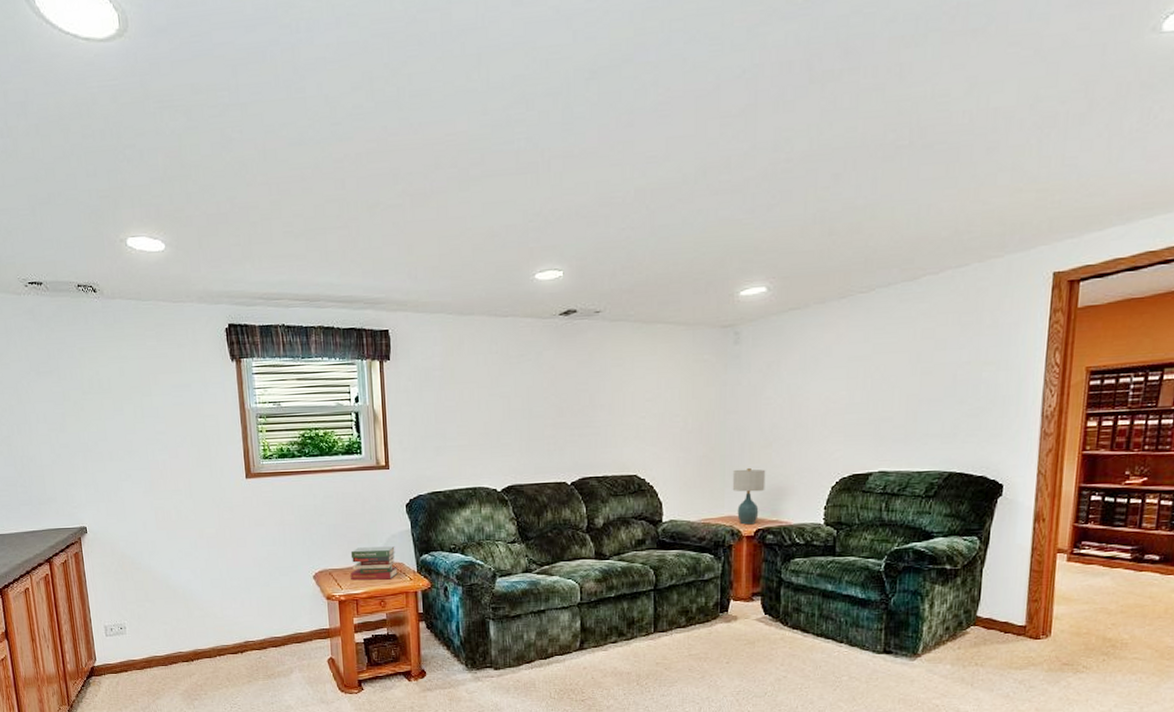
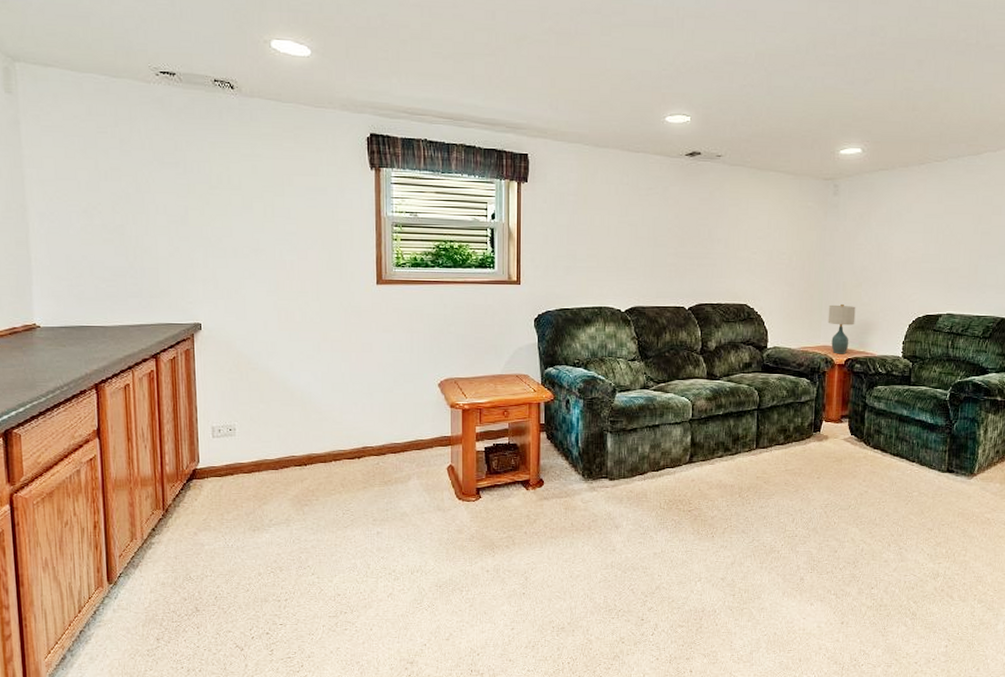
books: present [350,546,398,581] -> none [476,358,522,390]

